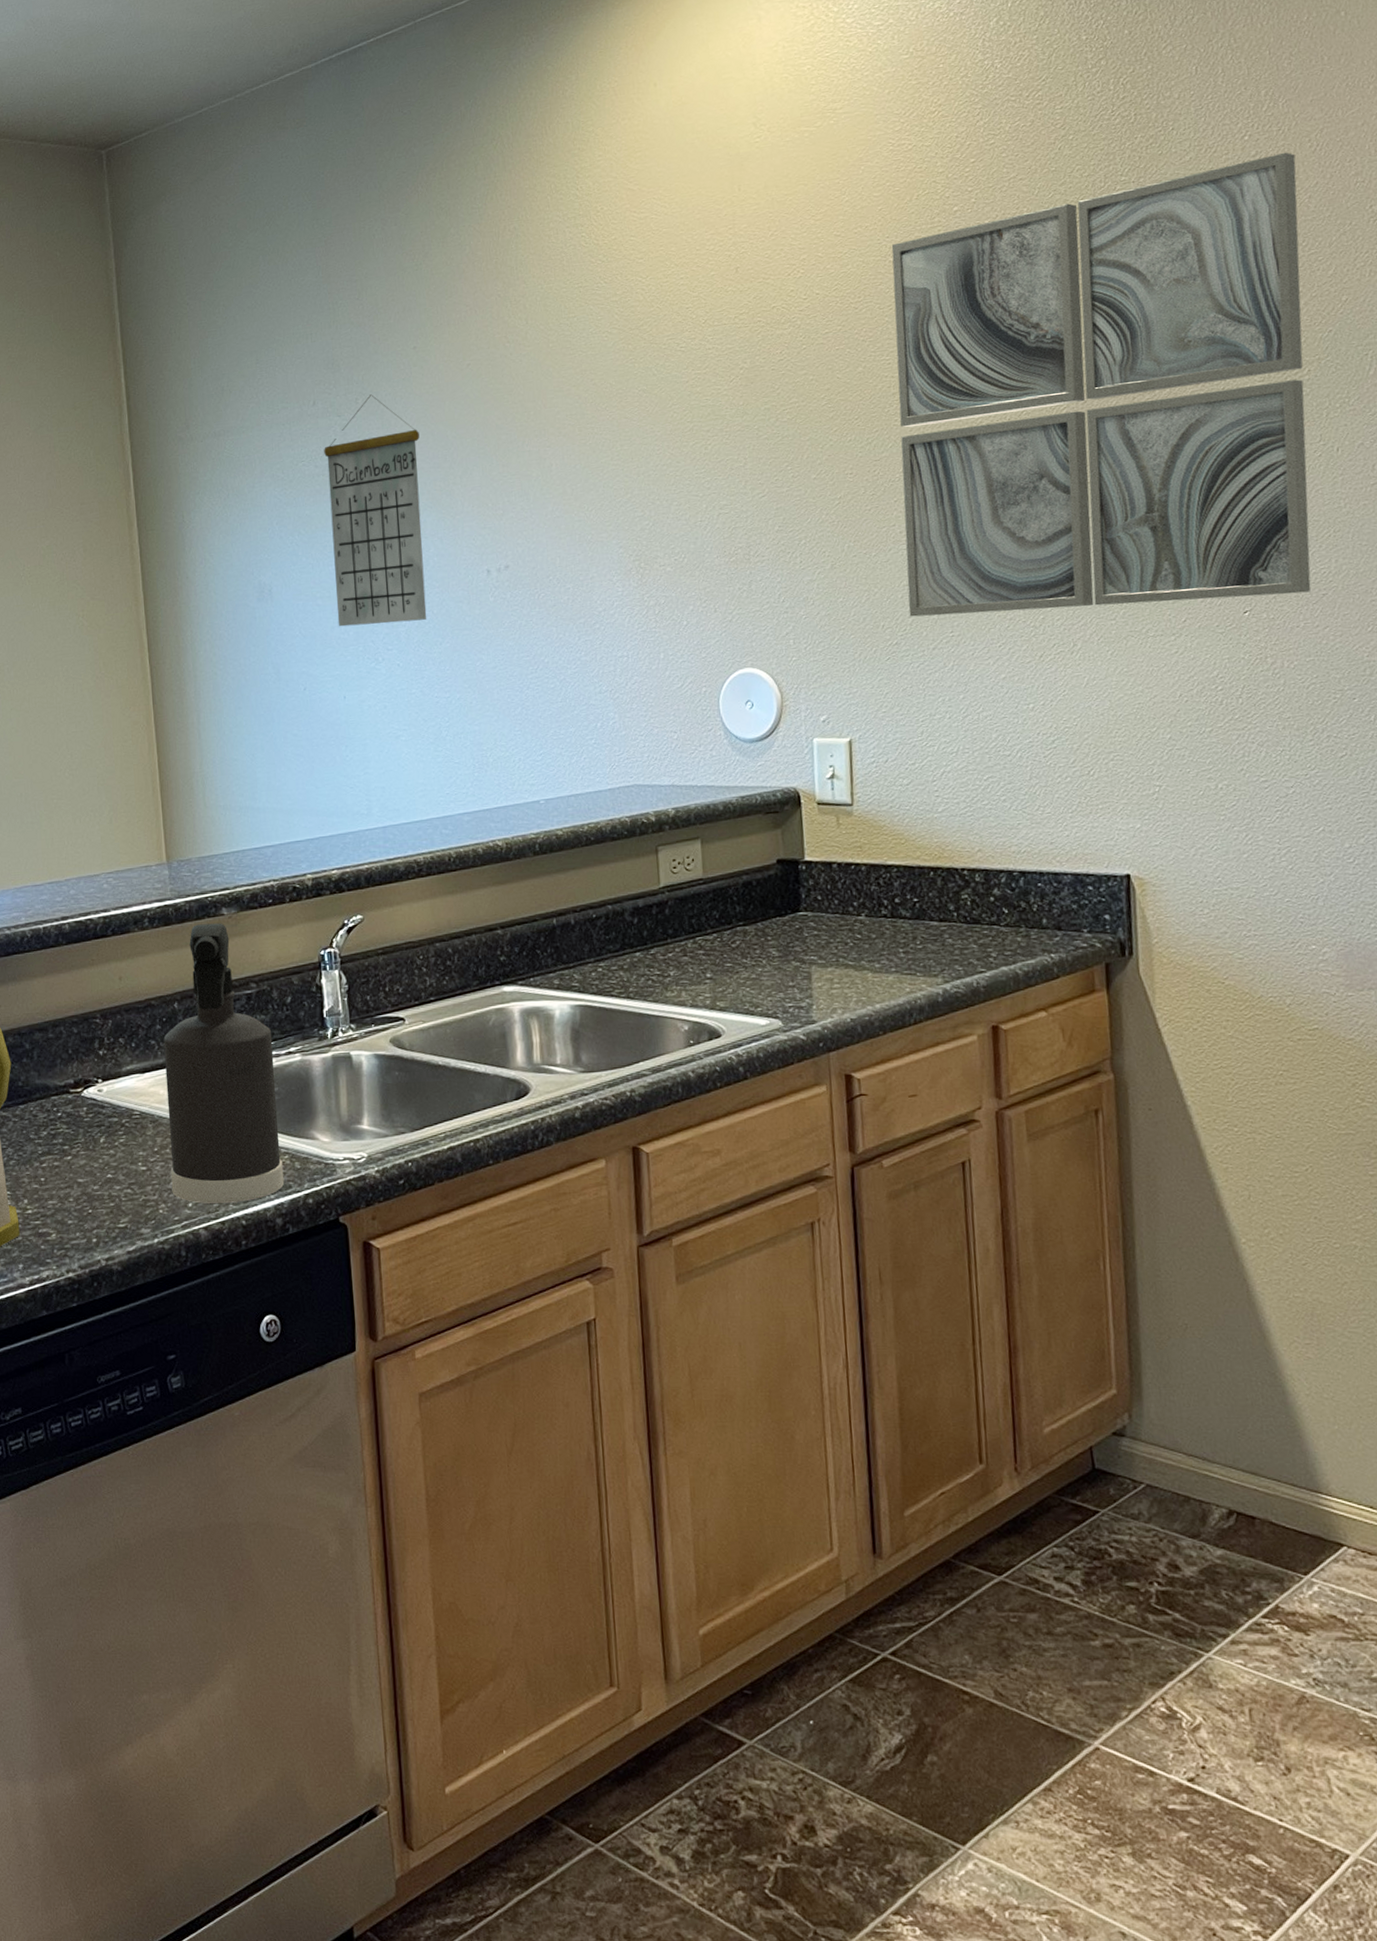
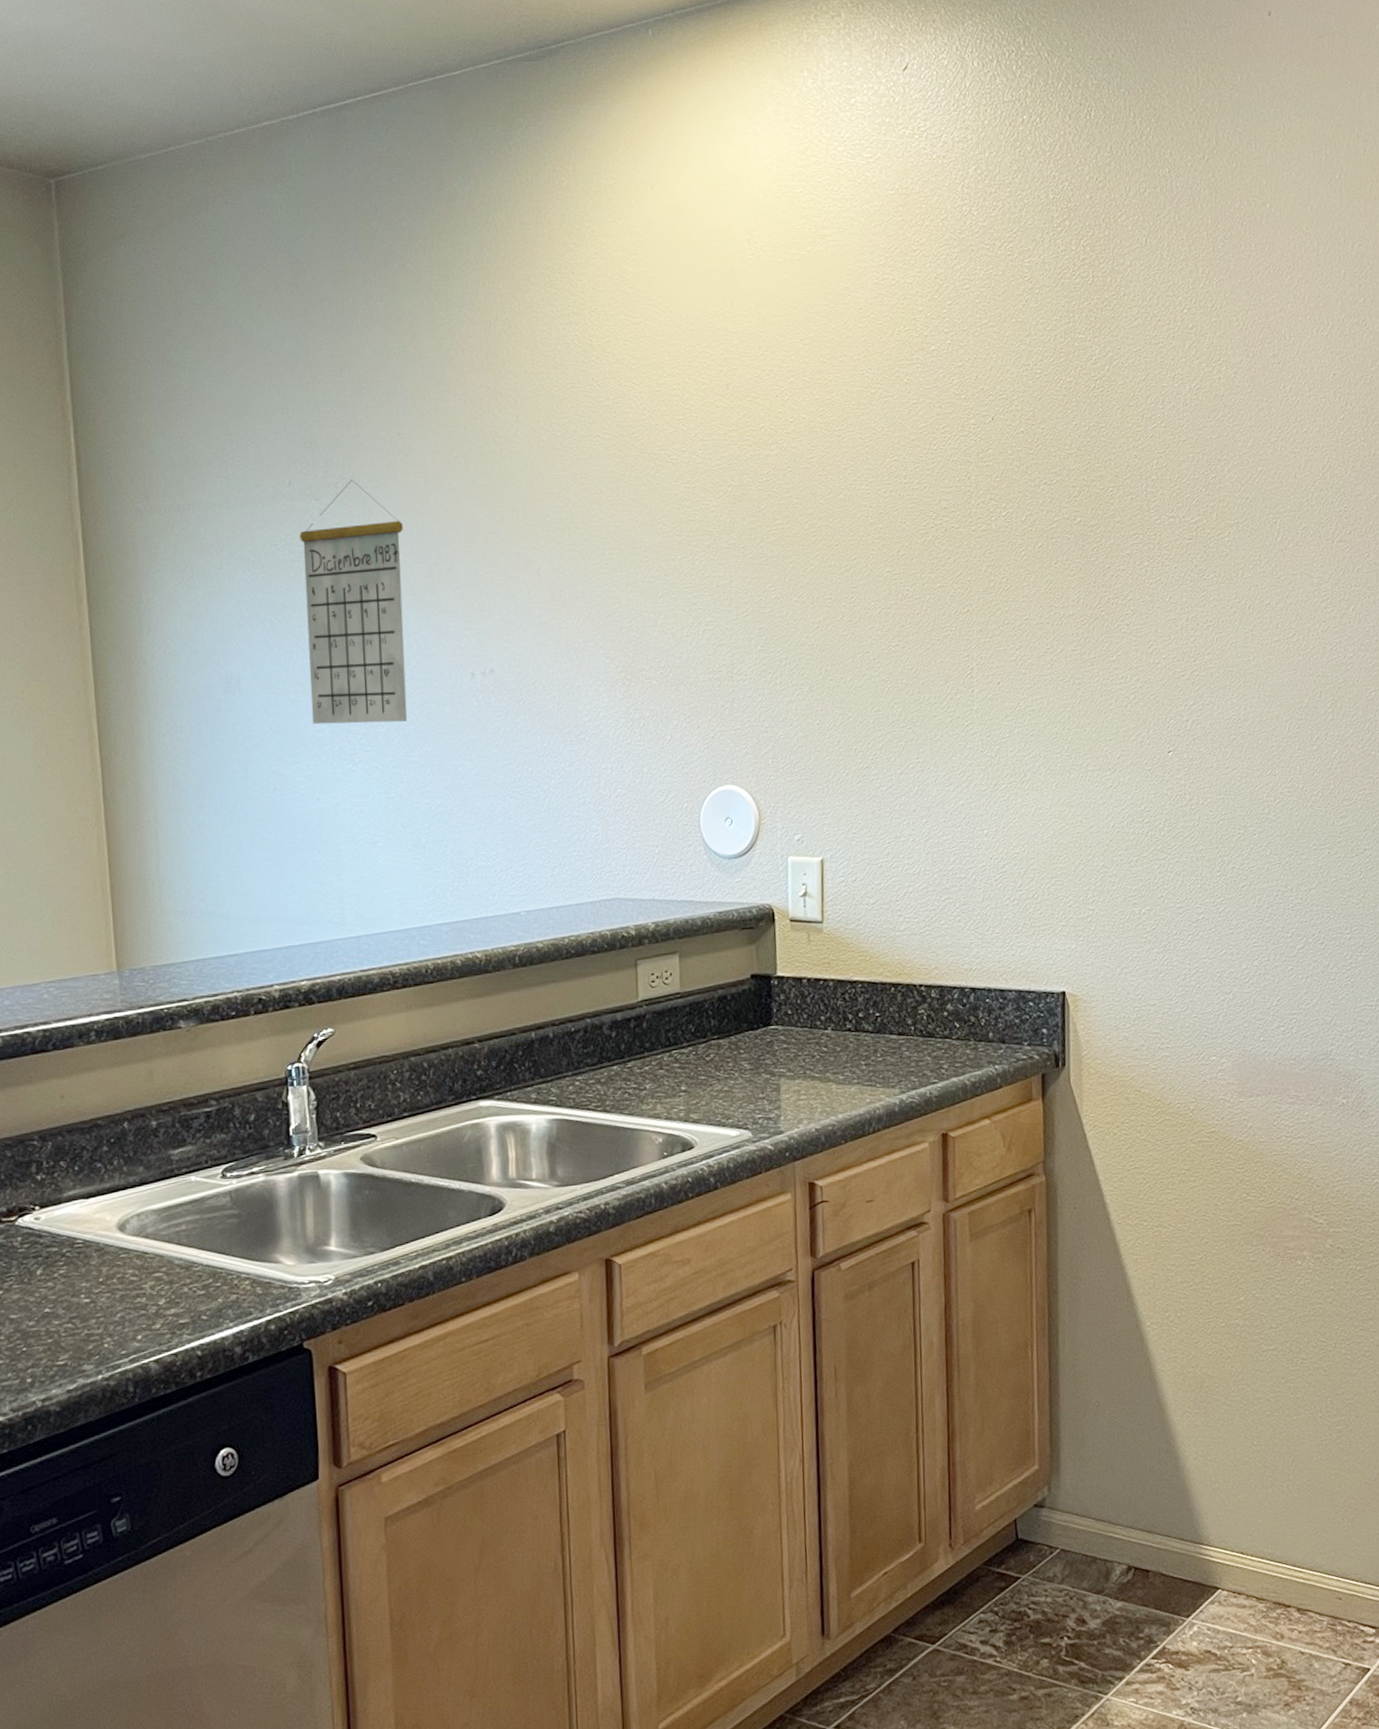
spray bottle: present [163,923,285,1204] -> none [111,1036,245,1335]
wall art: present [891,152,1311,617] -> none [873,328,1226,742]

